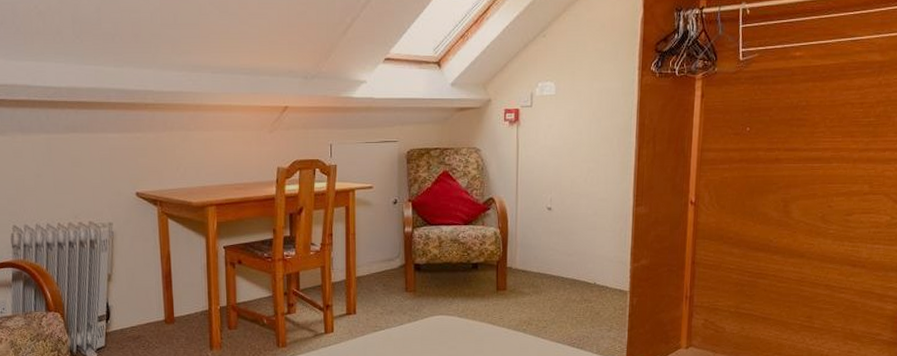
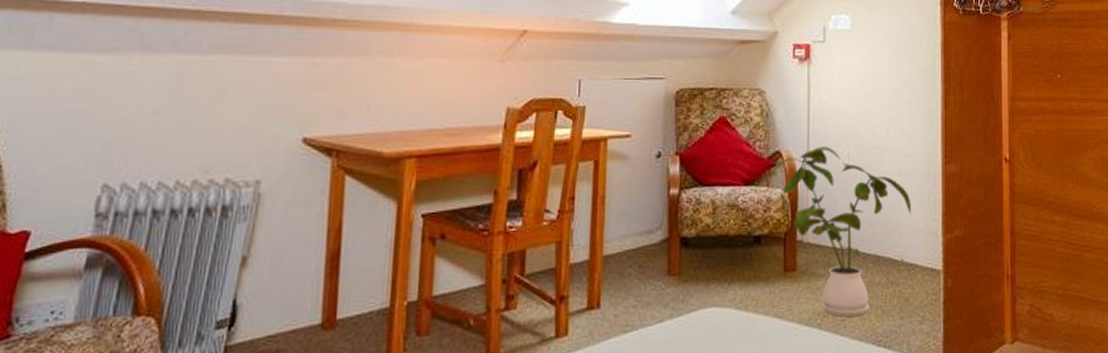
house plant: none [482,193,604,325] -> present [766,146,911,317]

